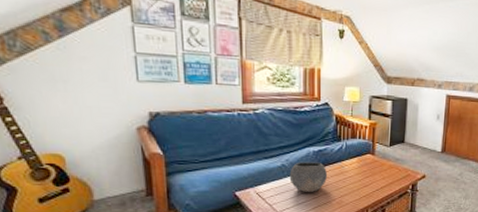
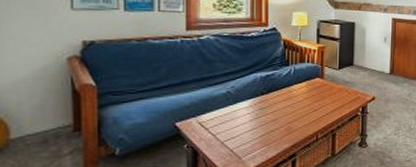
bowl: present [289,162,328,192] -> none [235,88,276,120]

